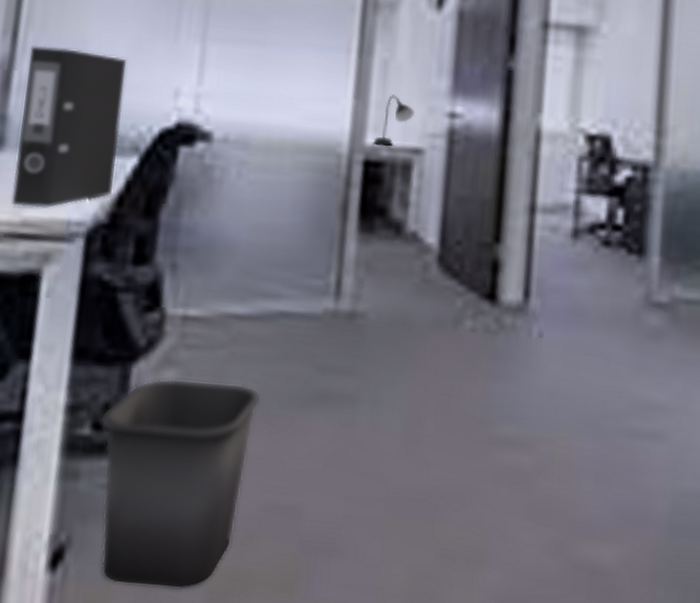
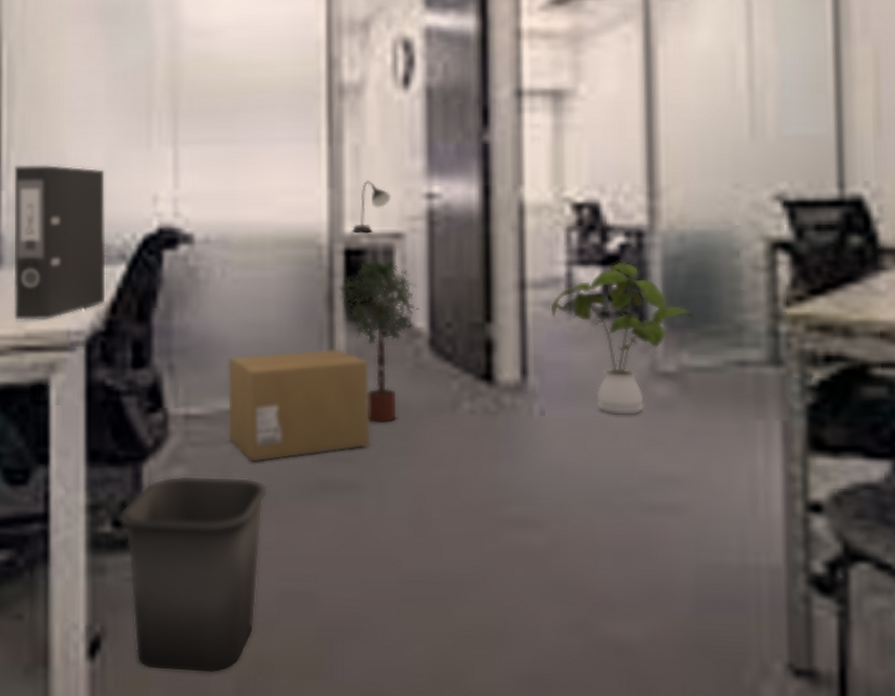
box: none [225,257,377,370] -> present [226,348,370,463]
potted tree: none [353,173,433,337] -> present [337,259,420,424]
house plant: none [556,194,688,342] -> present [550,262,694,415]

